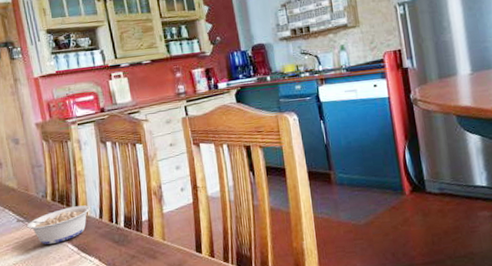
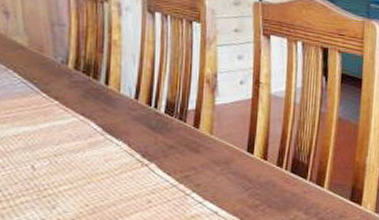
legume: present [15,205,91,245] -> none [21,80,125,119]

